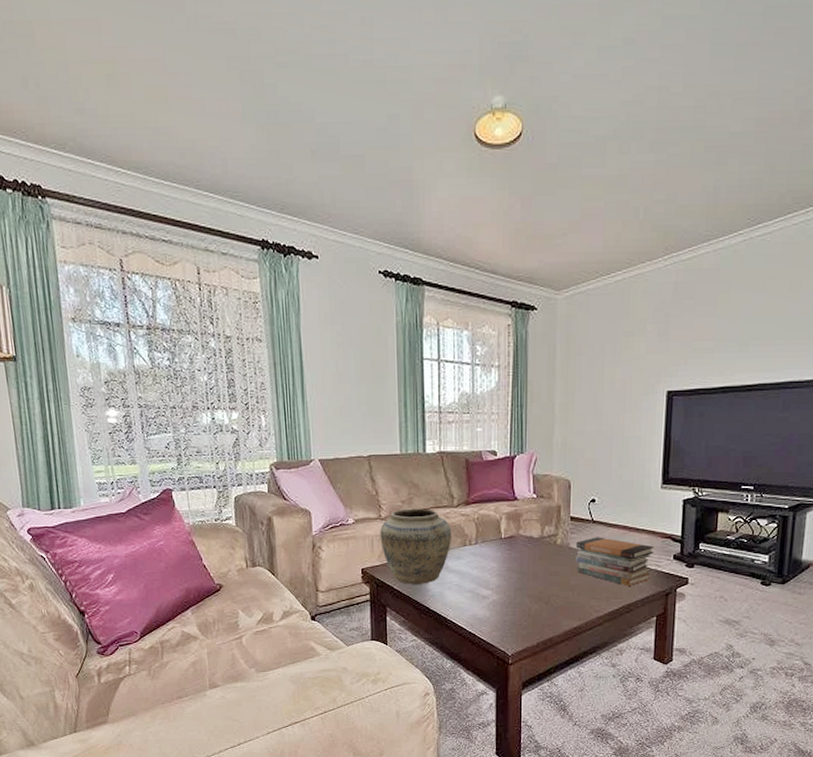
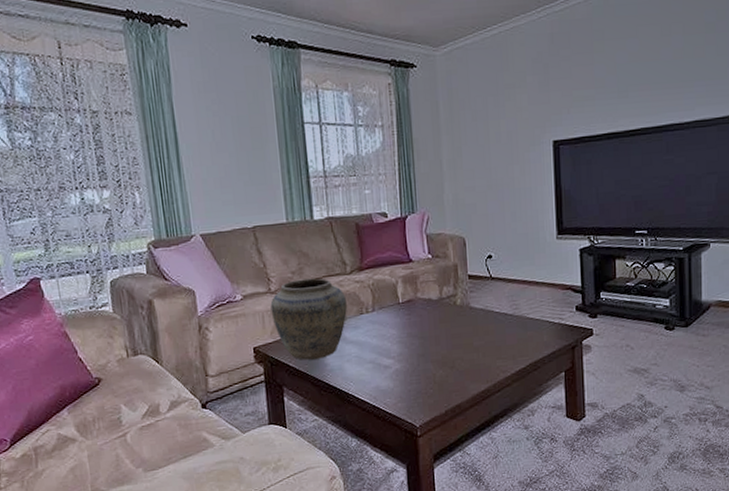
book stack: present [576,537,655,586] -> none [476,293,556,342]

